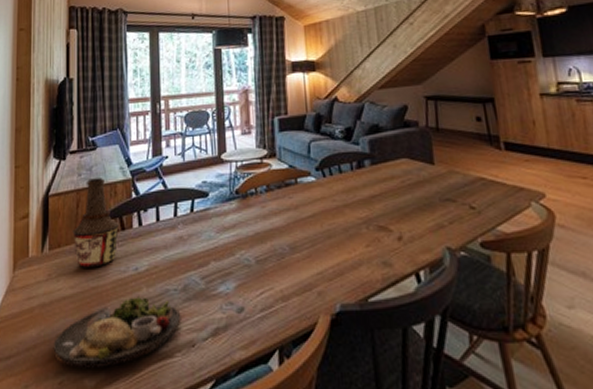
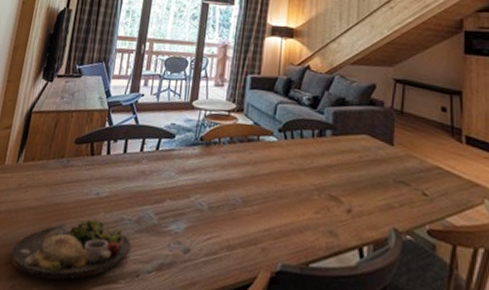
bottle: present [72,178,119,268] -> none [46,103,89,186]

